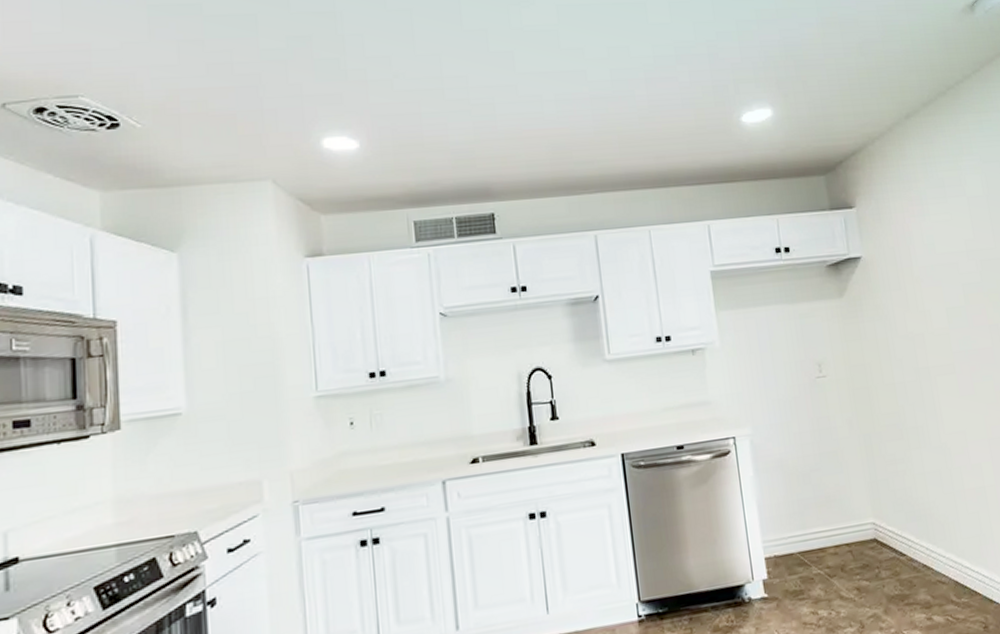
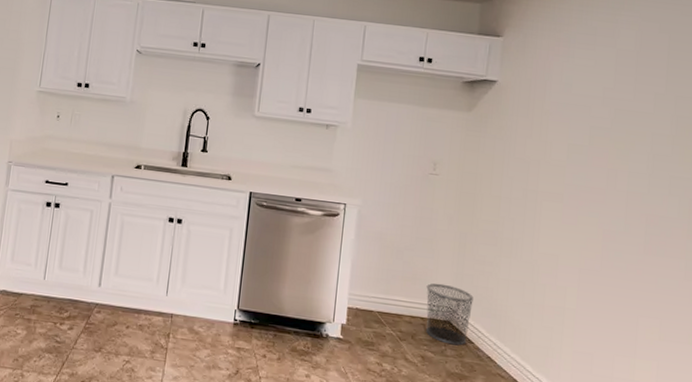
waste bin: none [843,497,898,566] -> present [426,283,473,346]

